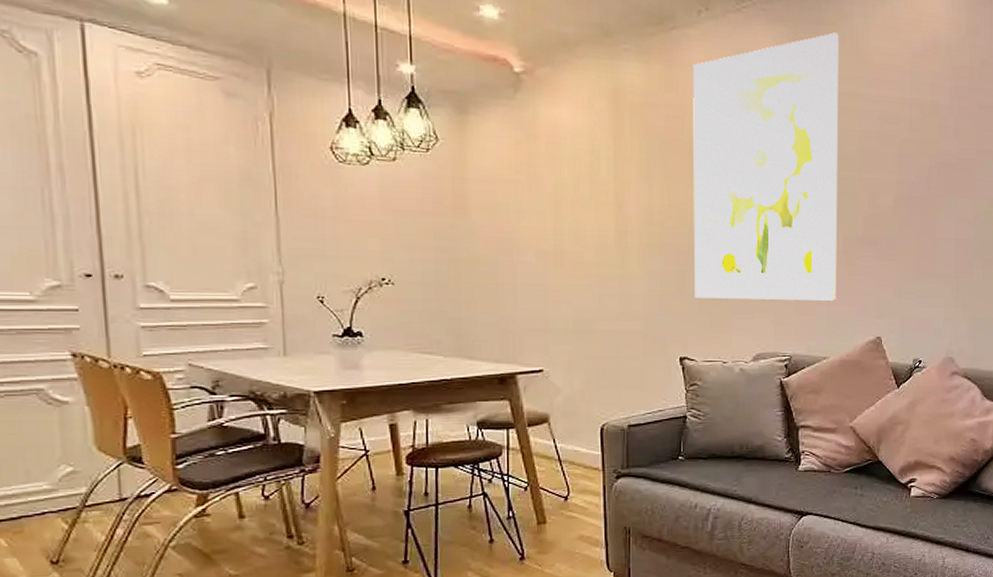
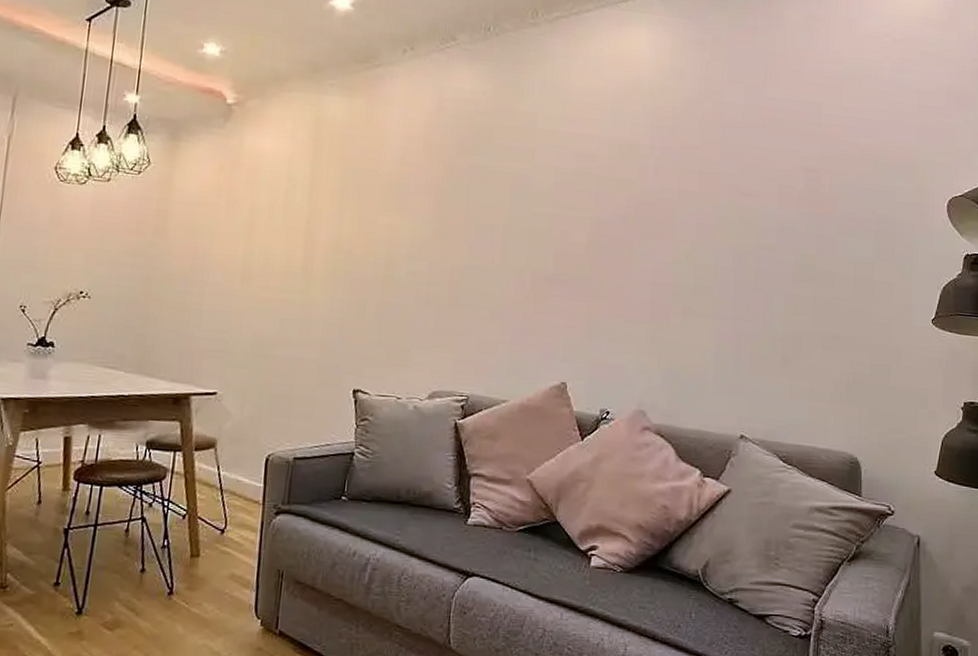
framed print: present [693,32,839,302] -> none [374,72,539,342]

